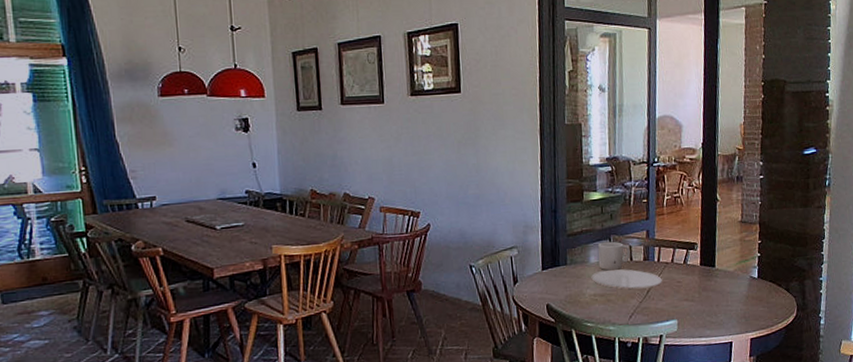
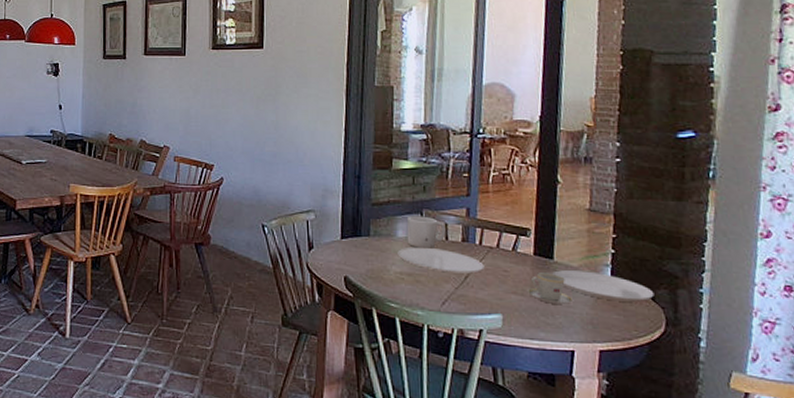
teacup: none [696,279,731,305] -> present [528,273,574,304]
plate: none [715,273,789,297] -> present [552,270,654,302]

